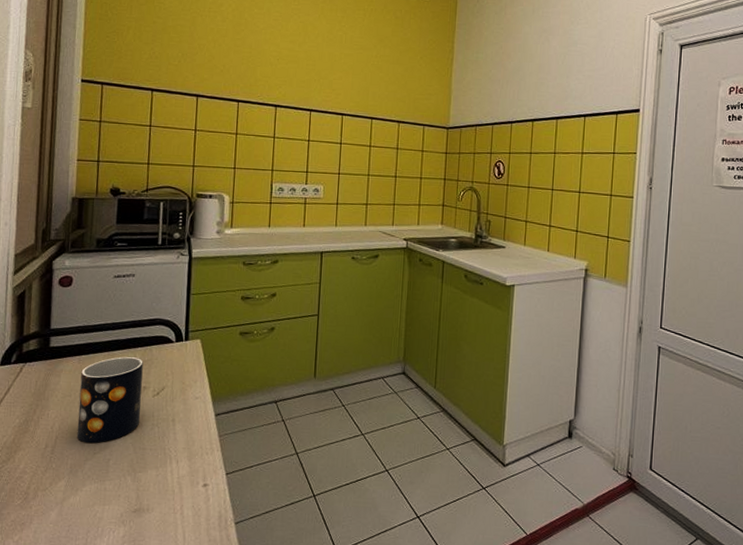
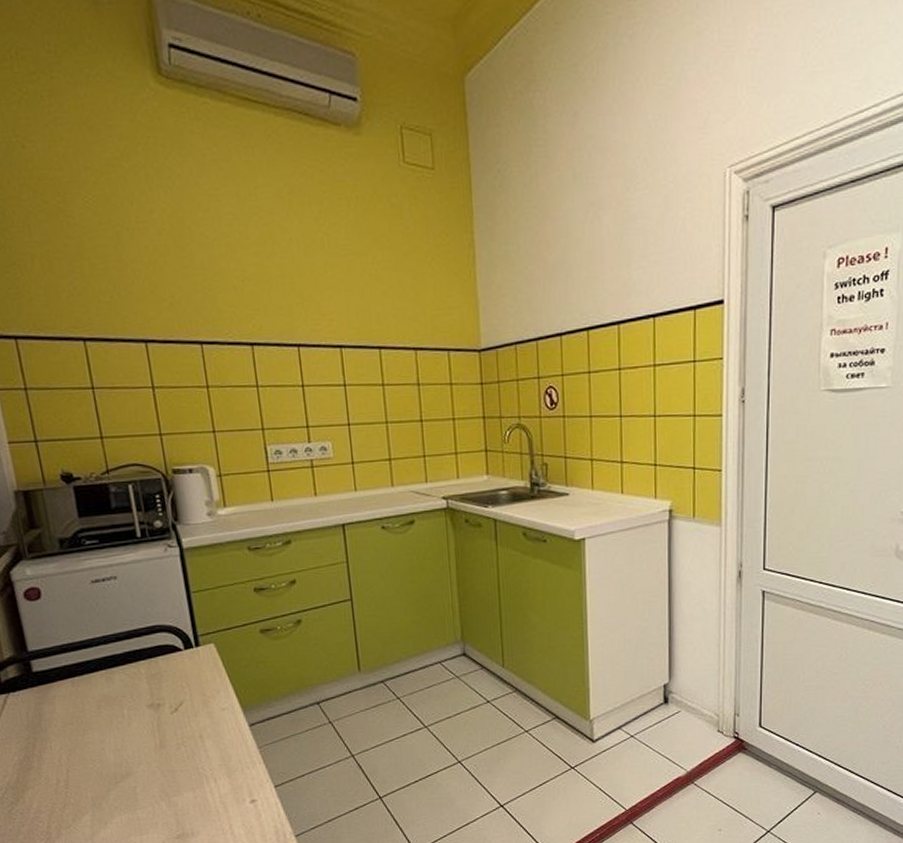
mug: present [76,357,143,444] -> none [78,672,162,773]

